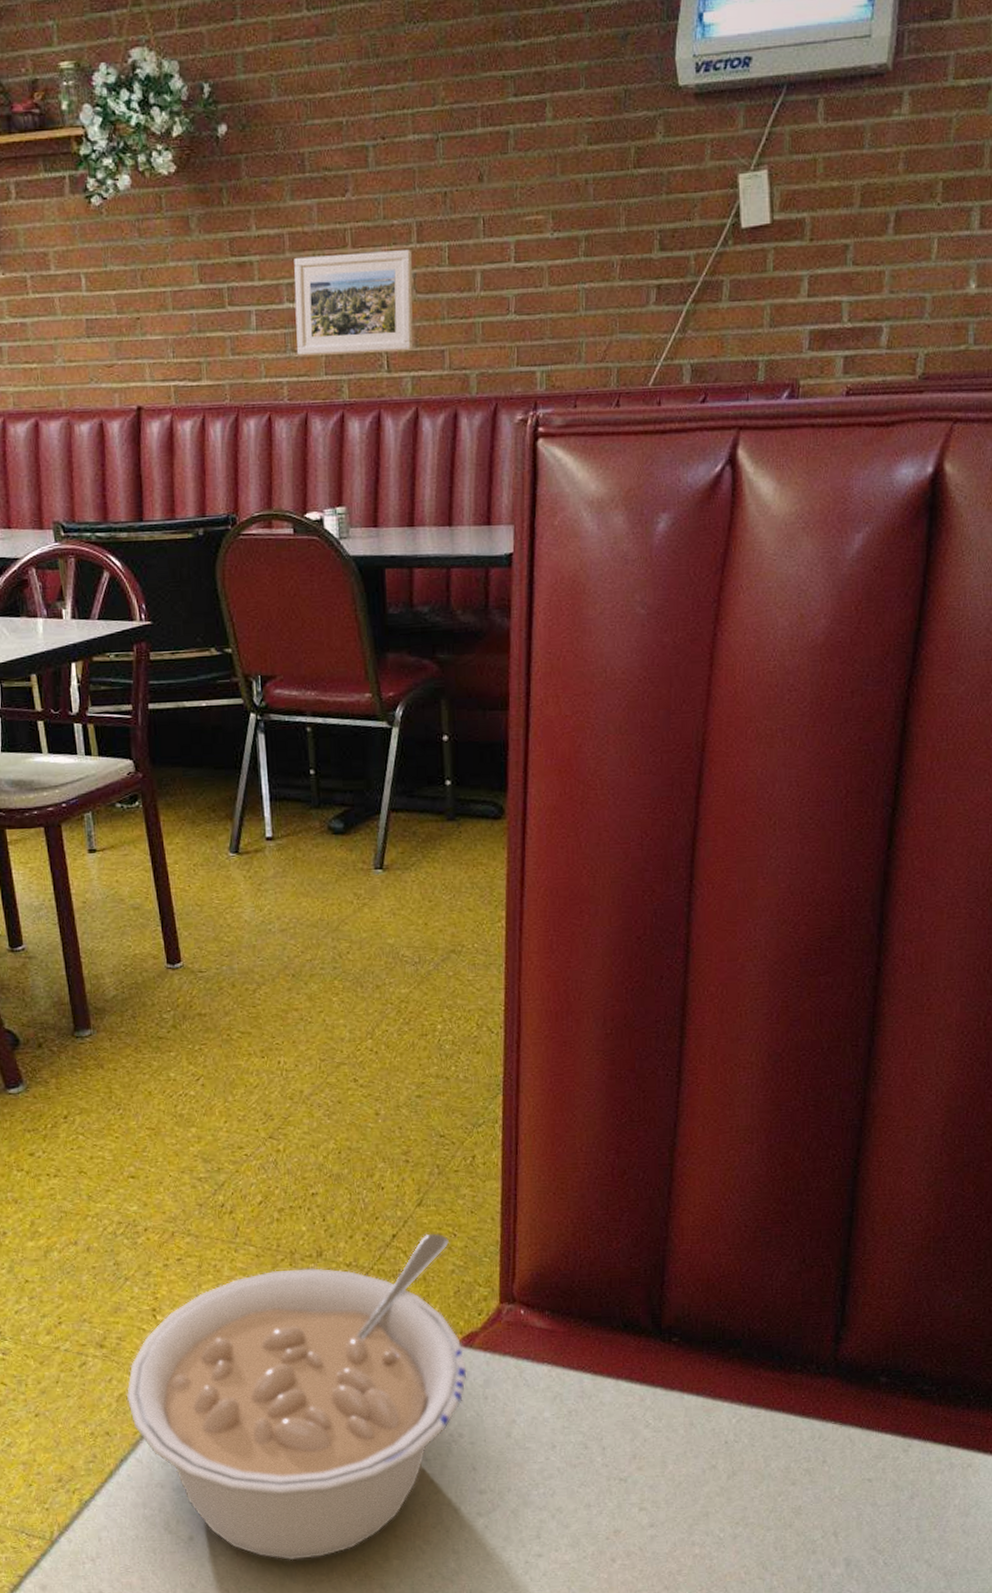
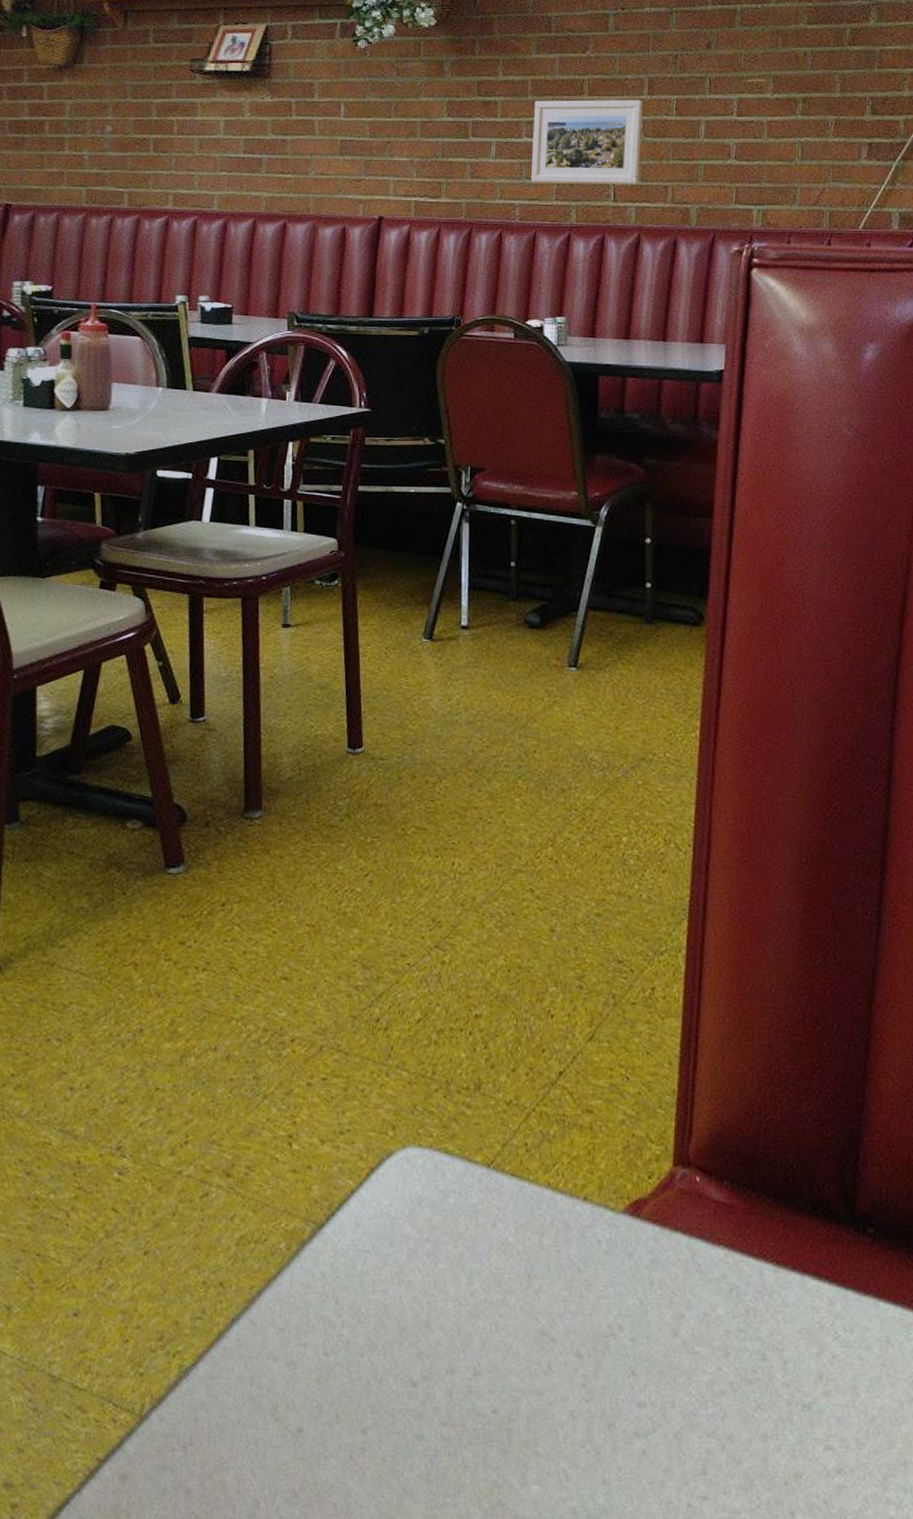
legume: present [126,1233,467,1561] -> none [247,1074,632,1473]

